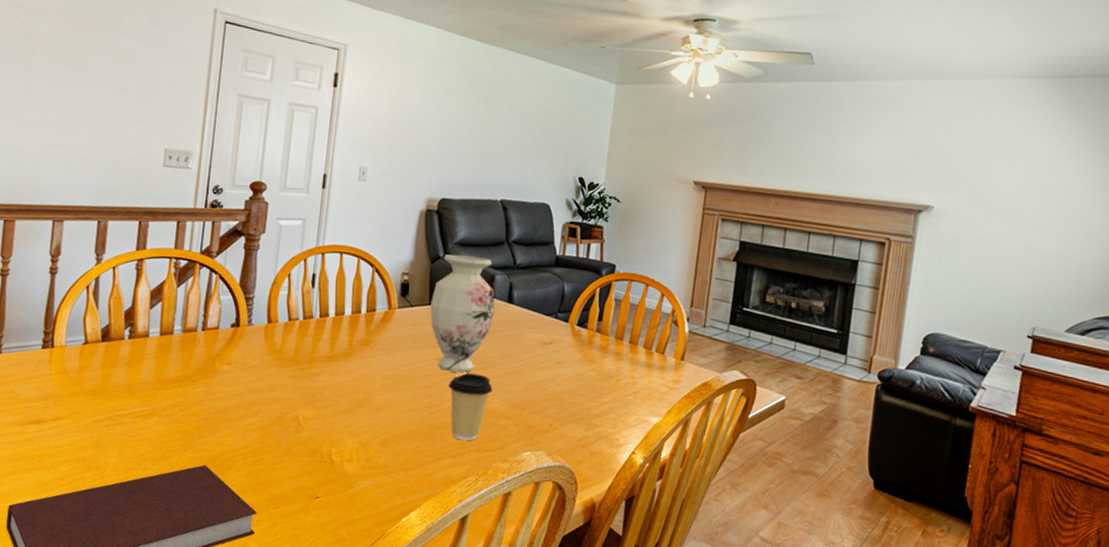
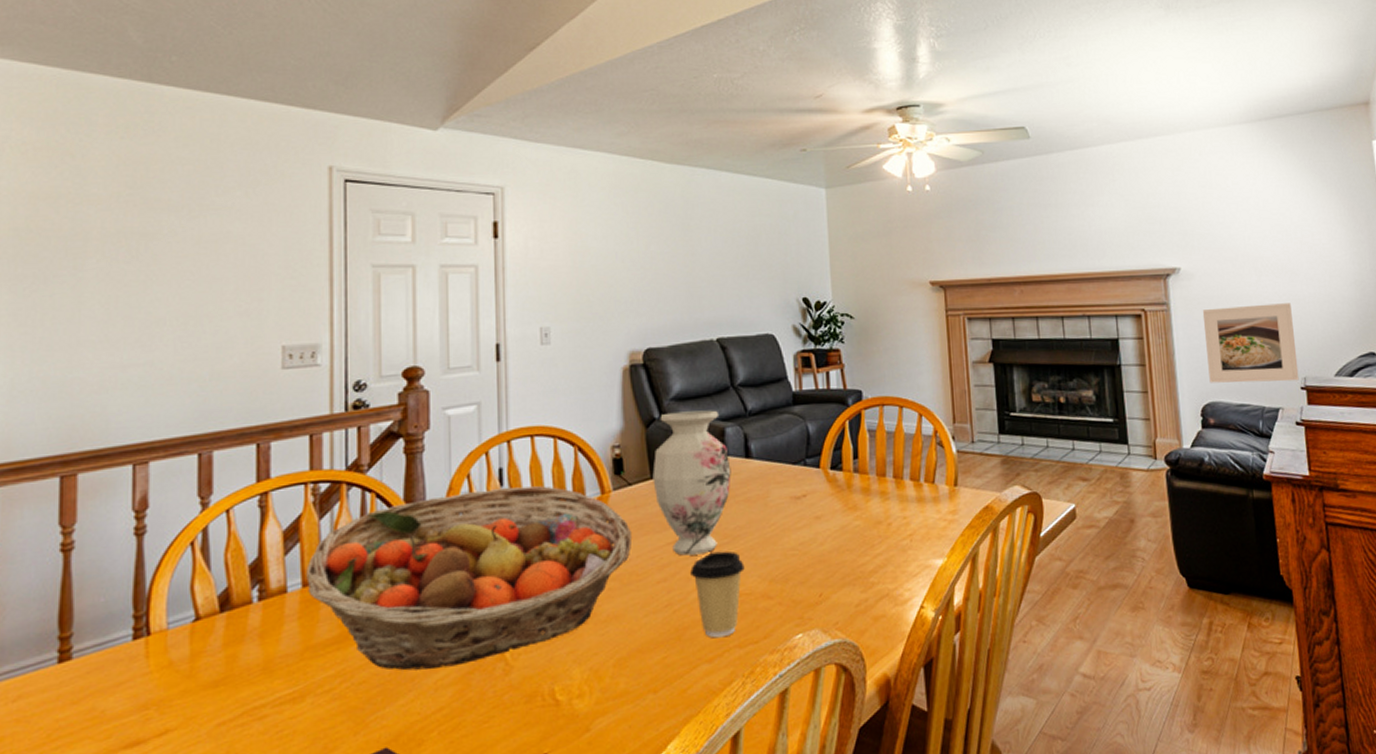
fruit basket: none [163,287,408,418] -> present [306,486,633,671]
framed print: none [938,248,1037,329] -> present [1202,303,1299,383]

